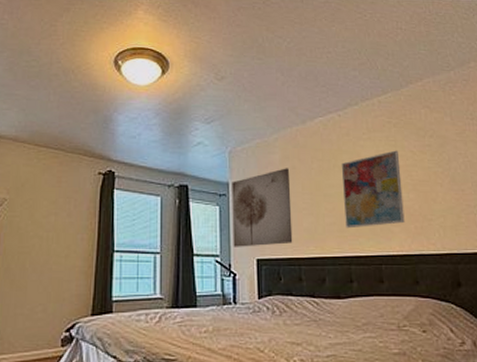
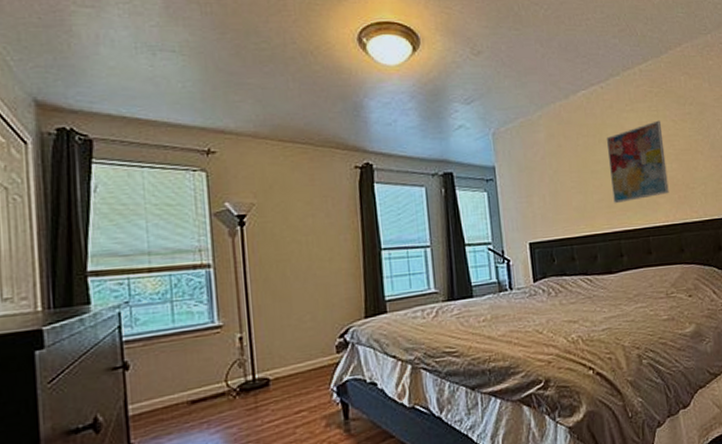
wall art: present [232,168,293,247] -> none [498,146,564,233]

